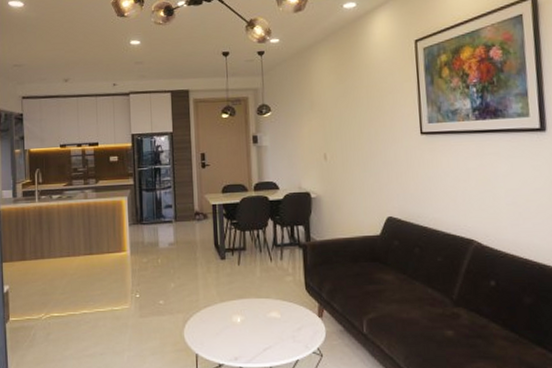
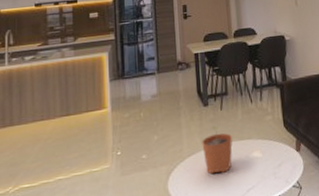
plant pot: none [218,281,250,328] -> present [202,127,233,175]

